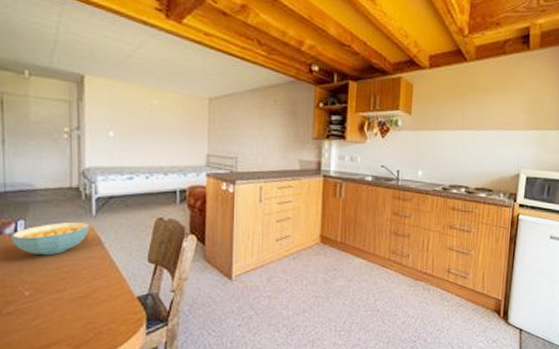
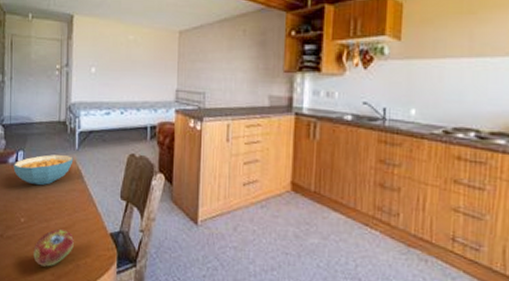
fruit: none [43,297,94,339] -> present [33,228,74,267]

